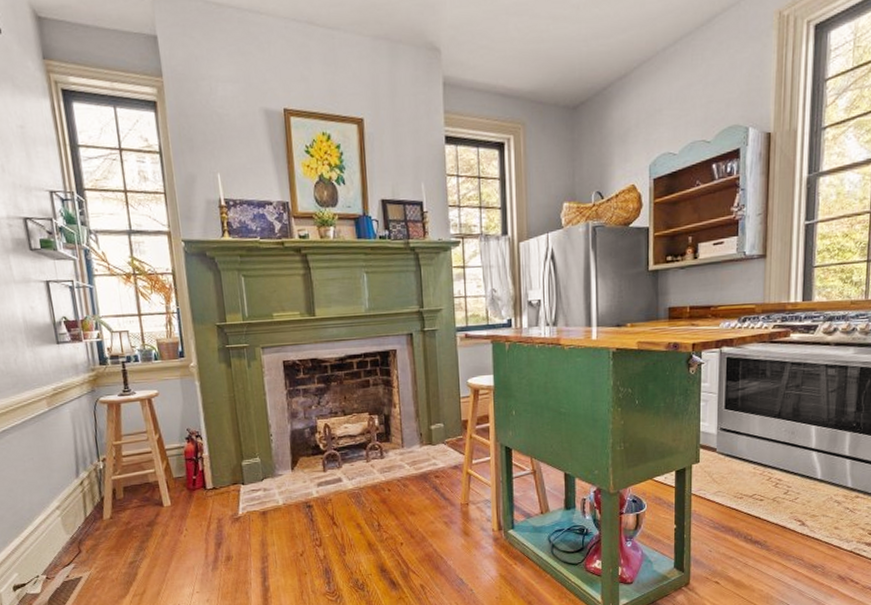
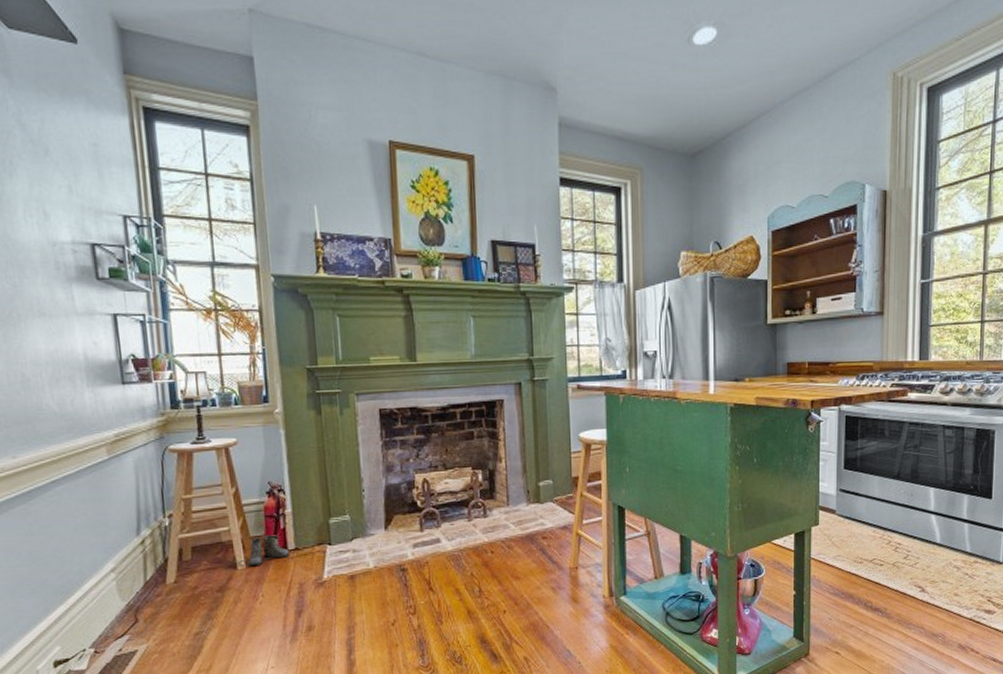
boots: none [170,476,208,504] -> present [245,535,289,567]

